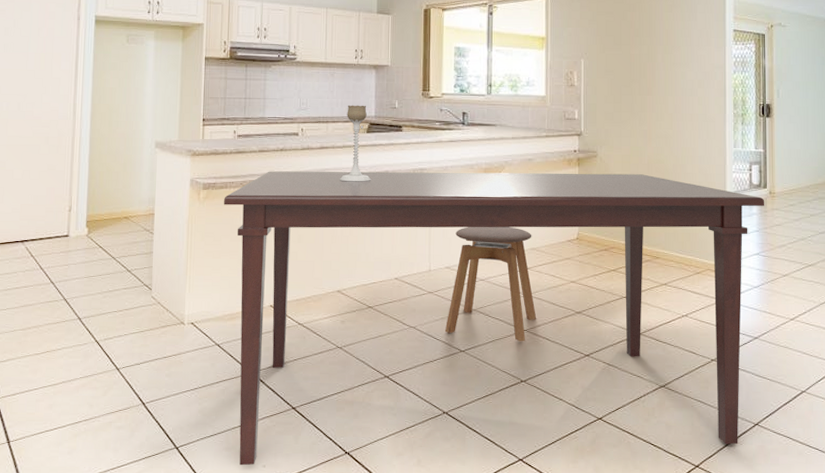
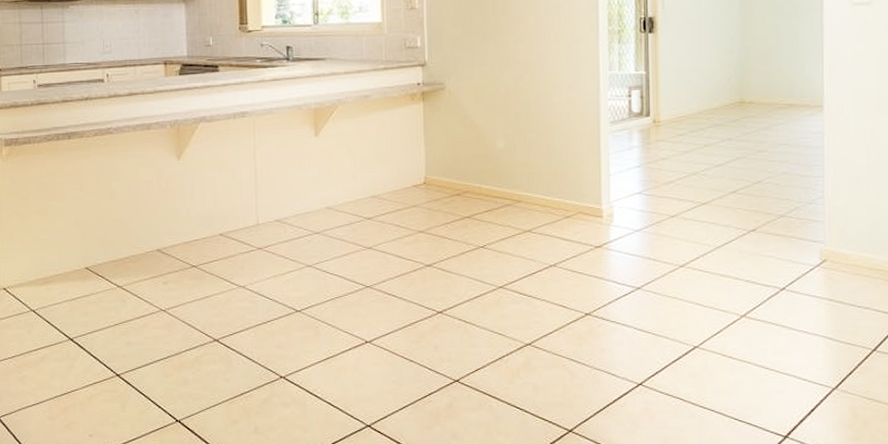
dining table: present [224,171,765,466] -> none [28,107,648,435]
candle holder: present [340,105,372,182] -> none [152,44,188,131]
stool: present [444,226,537,342] -> none [277,173,381,299]

